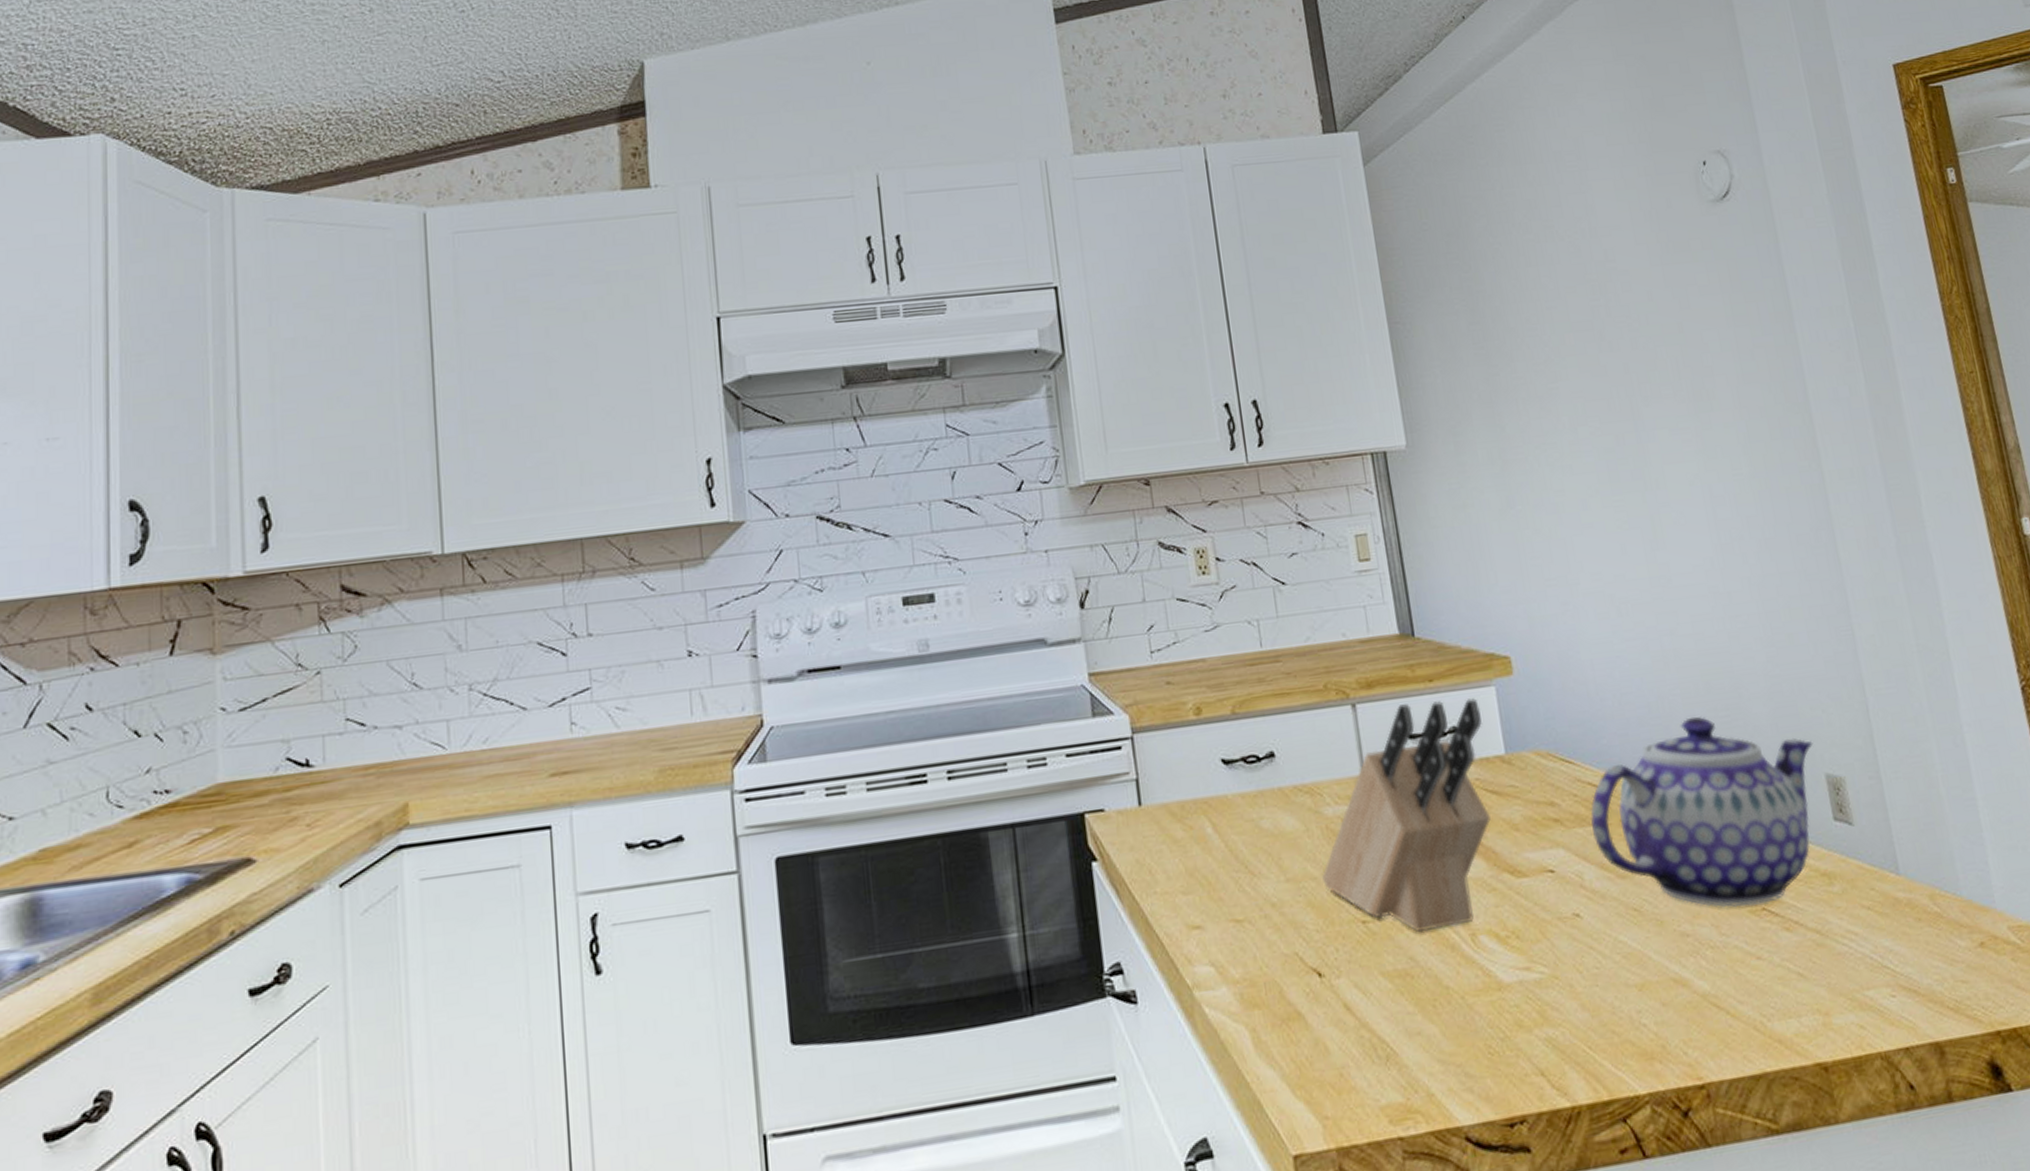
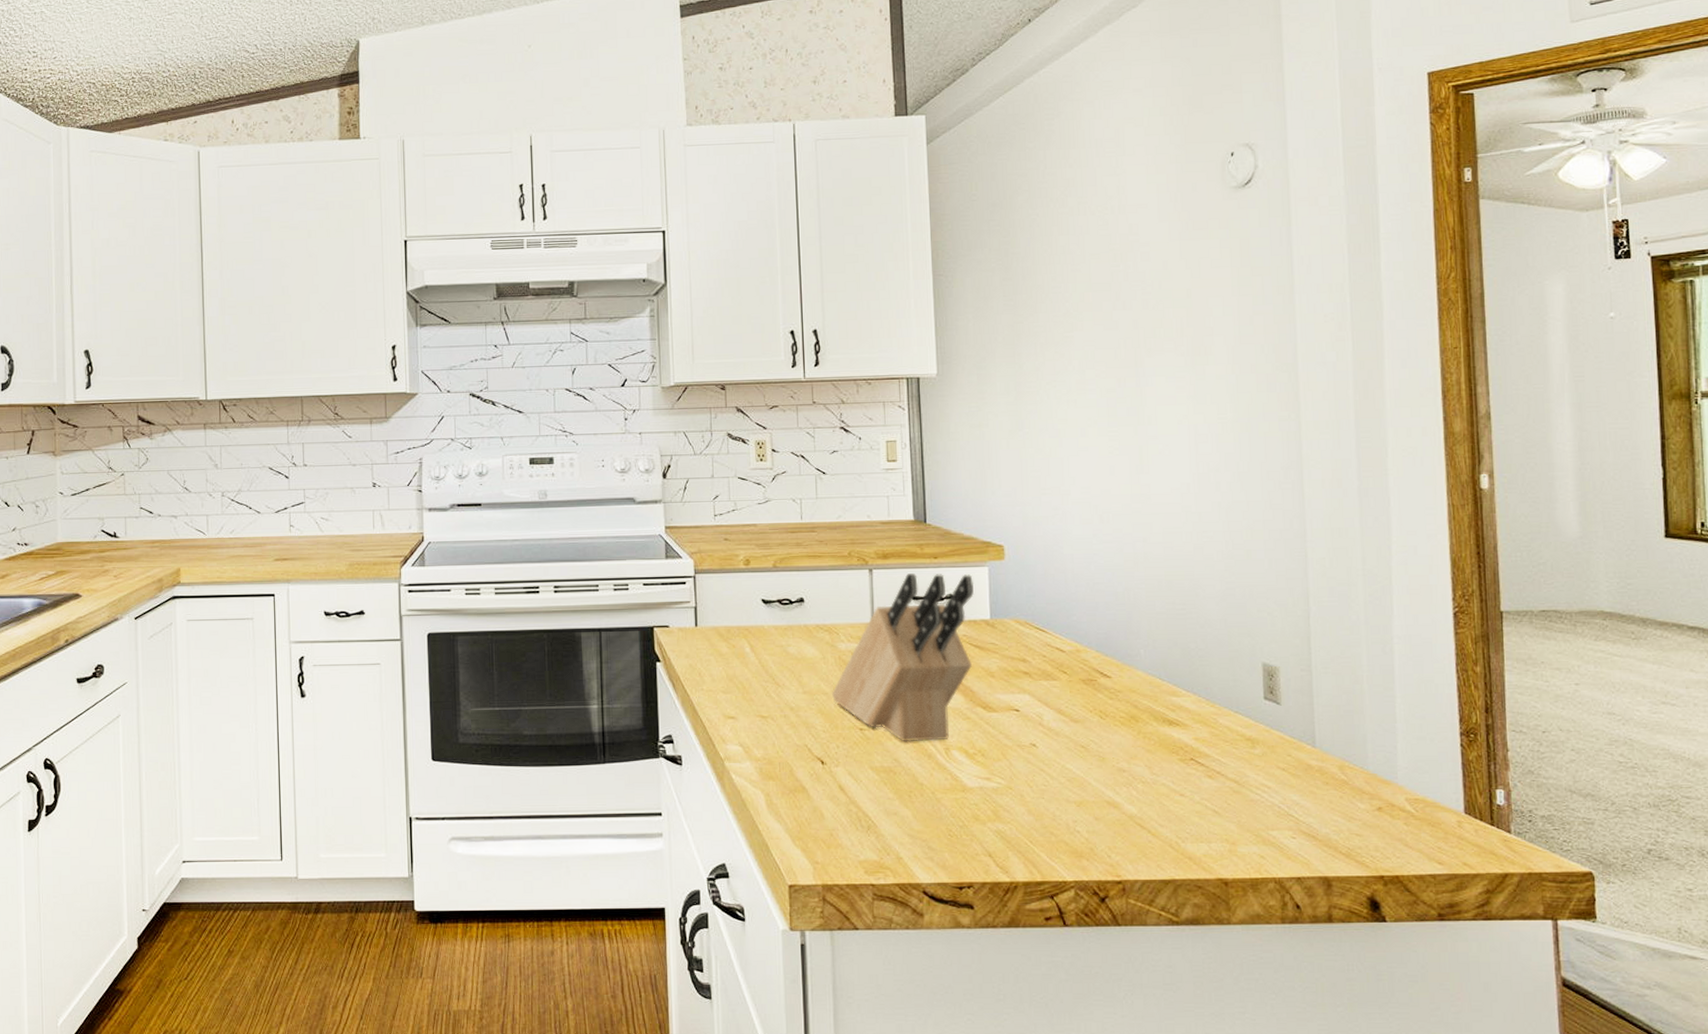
teapot: present [1590,716,1813,908] -> none [1055,607,1256,755]

